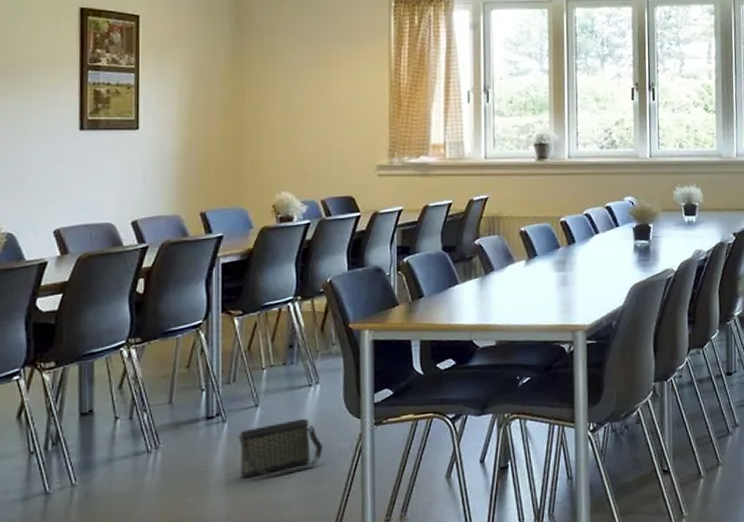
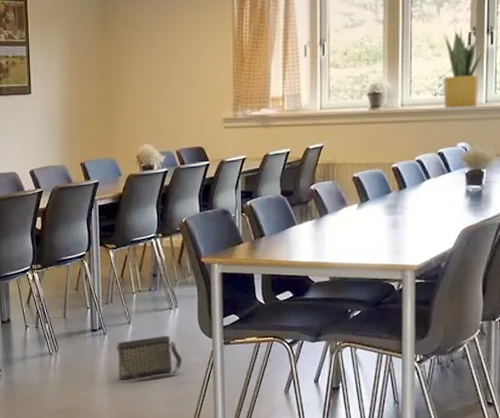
planter: none [606,84,647,162] -> present [442,29,485,109]

